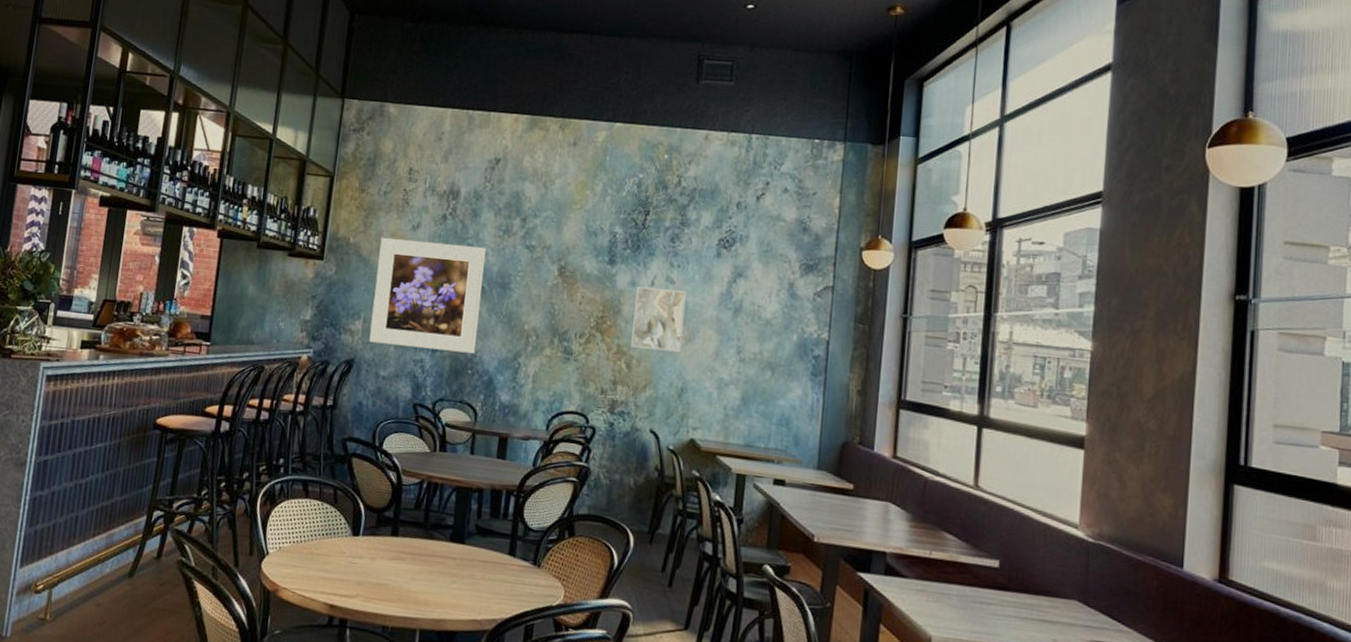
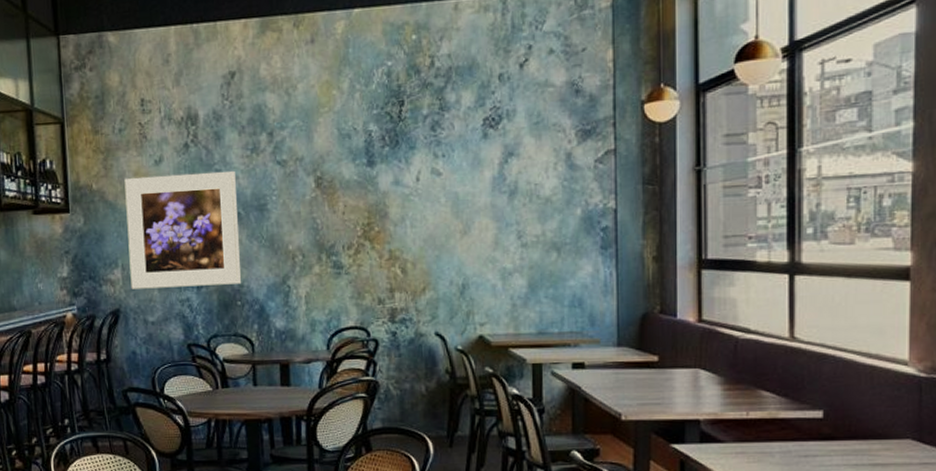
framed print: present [631,287,686,352] -> none [401,182,457,251]

